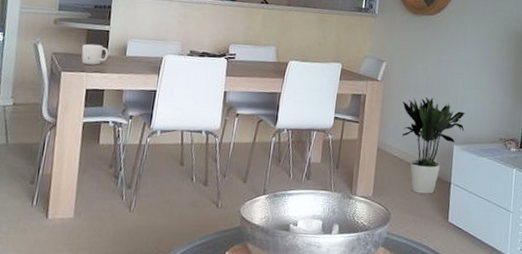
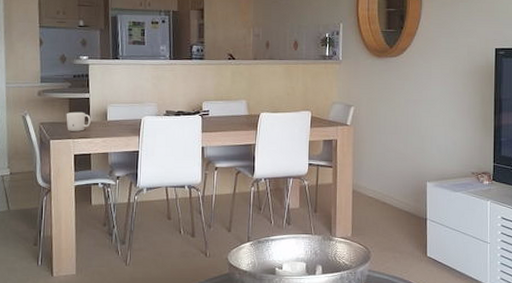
potted plant: present [402,96,465,194] -> none [373,137,436,231]

